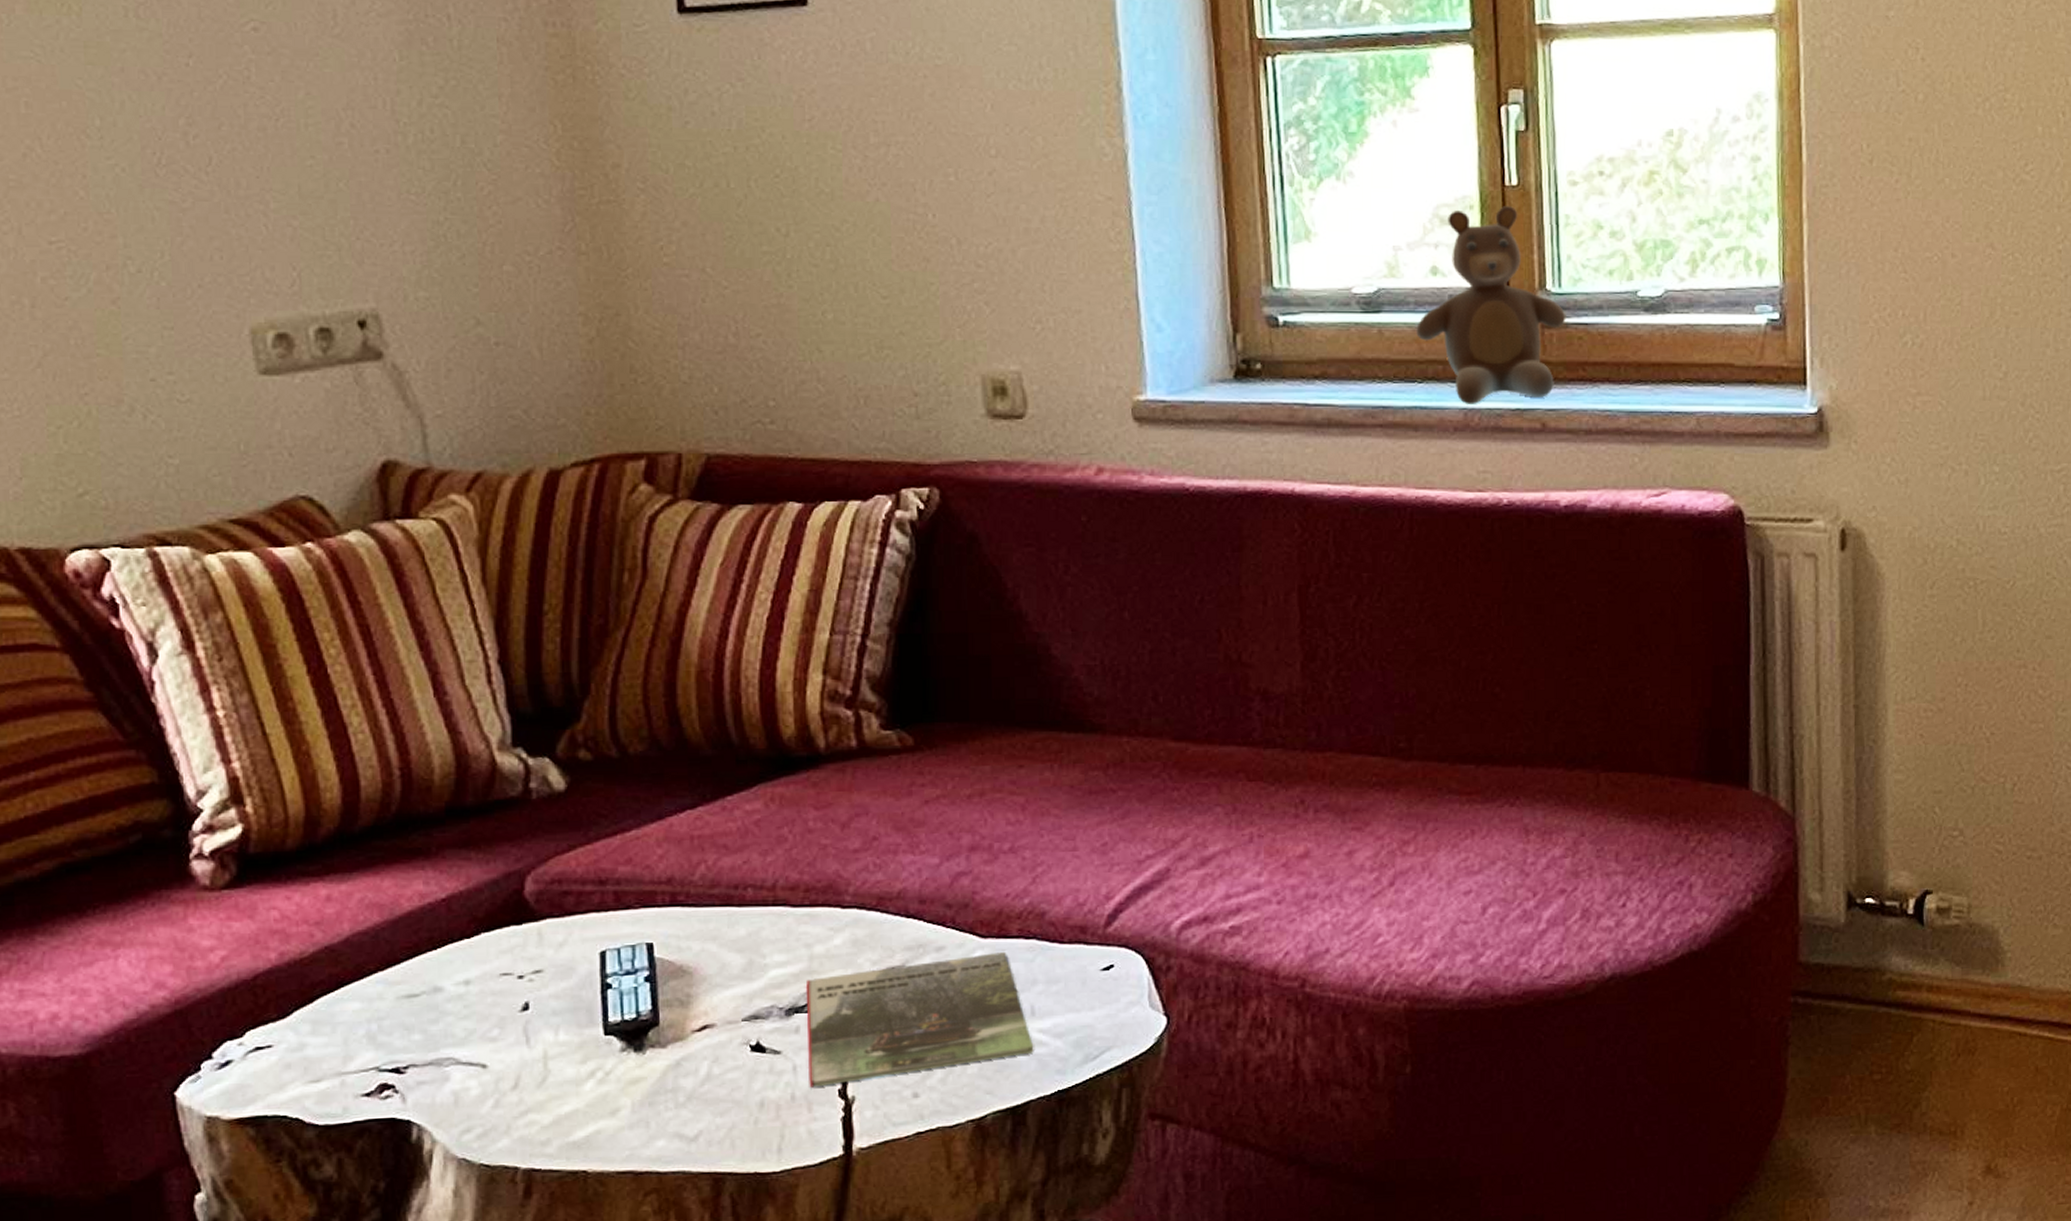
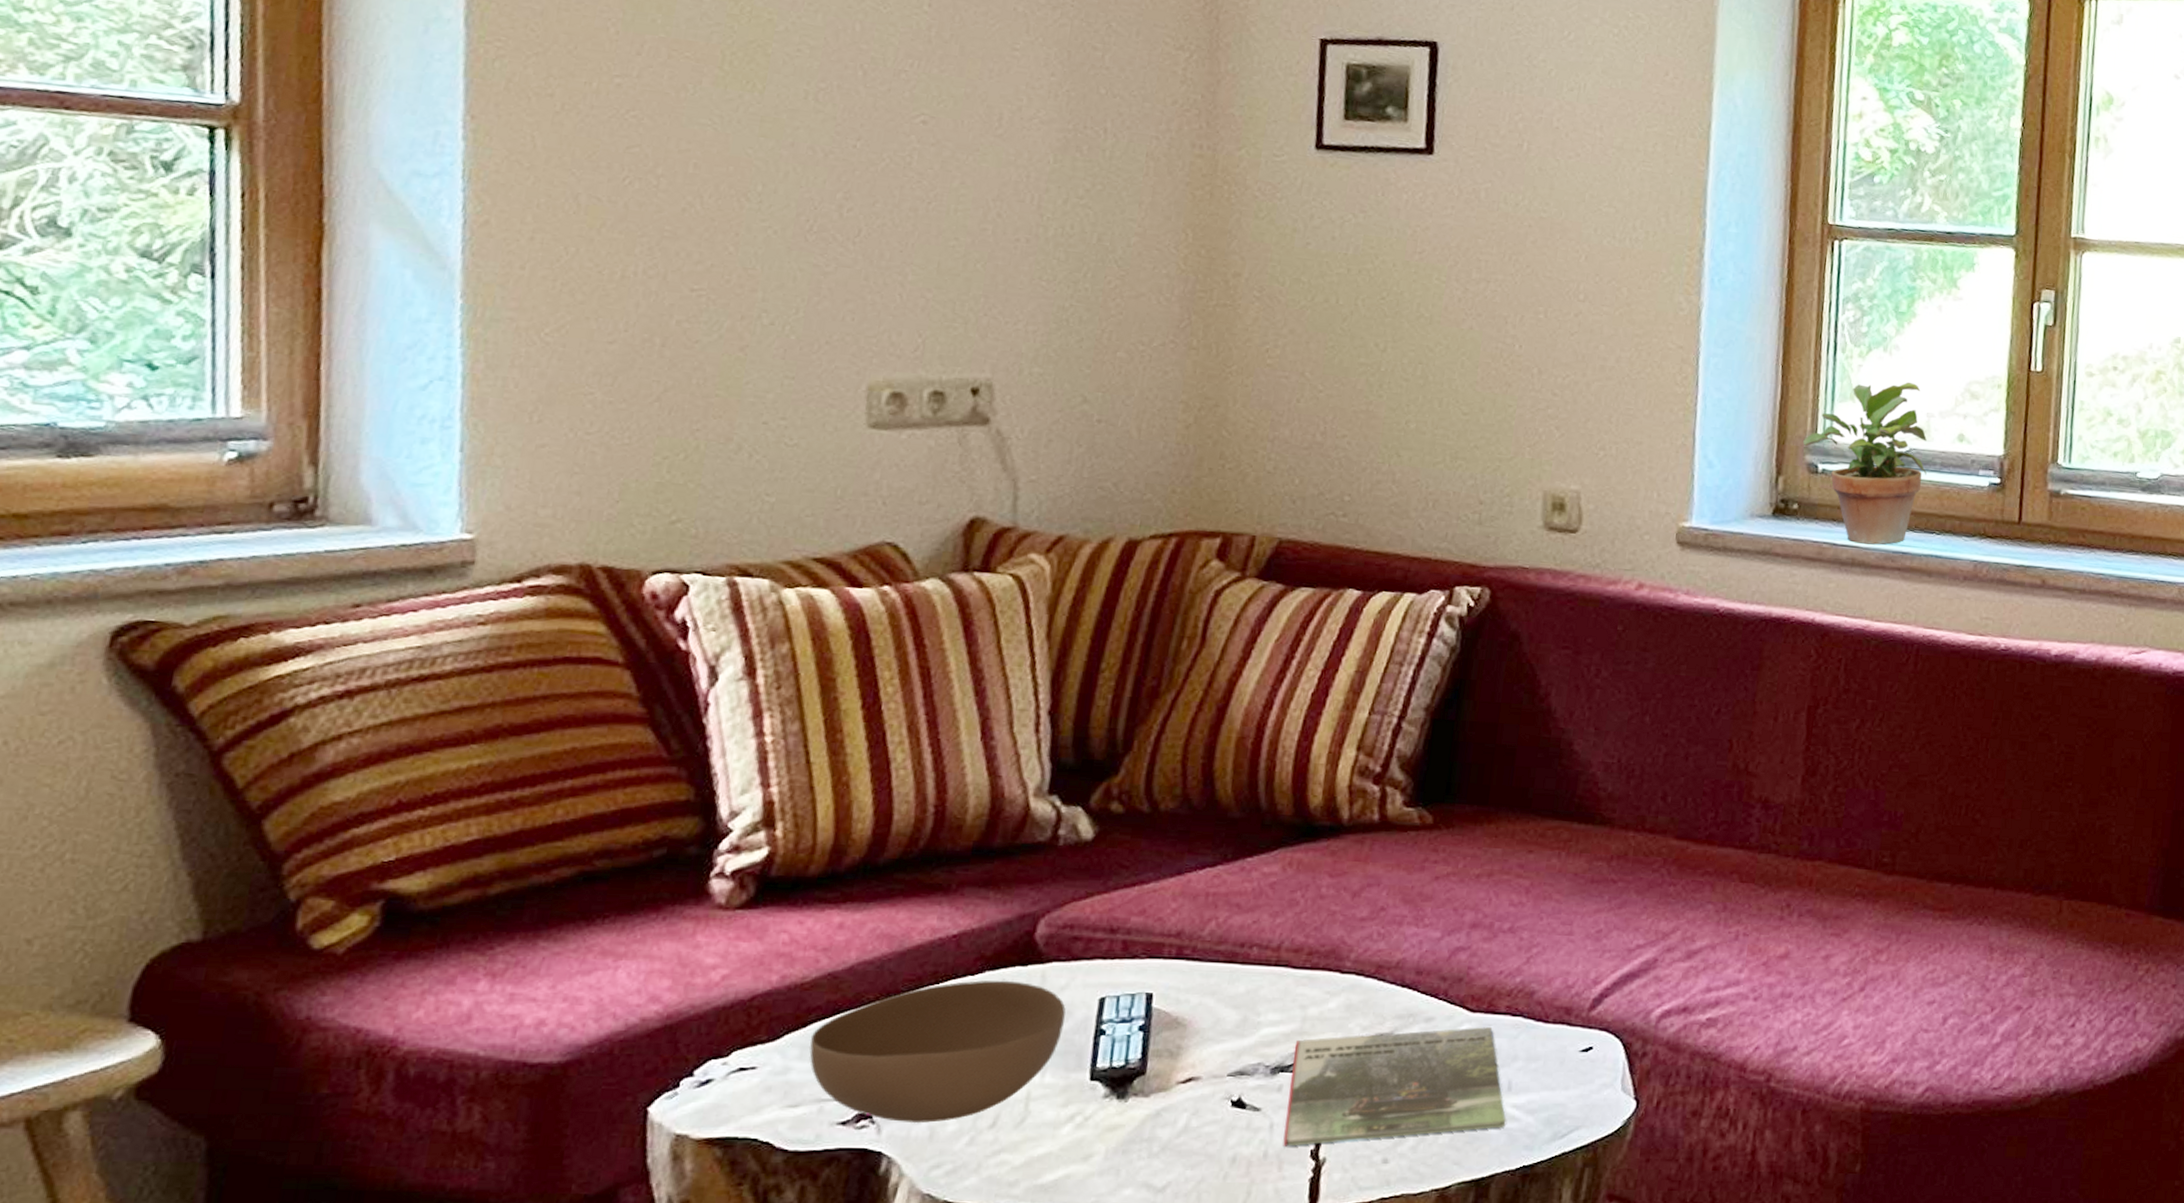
bowl: none [321,940,568,1090] -> present [809,980,1066,1123]
potted plant: none [1259,213,1400,401] -> present [1803,382,1927,545]
teddy bear: present [1416,206,1566,404] -> none [1939,387,2073,558]

